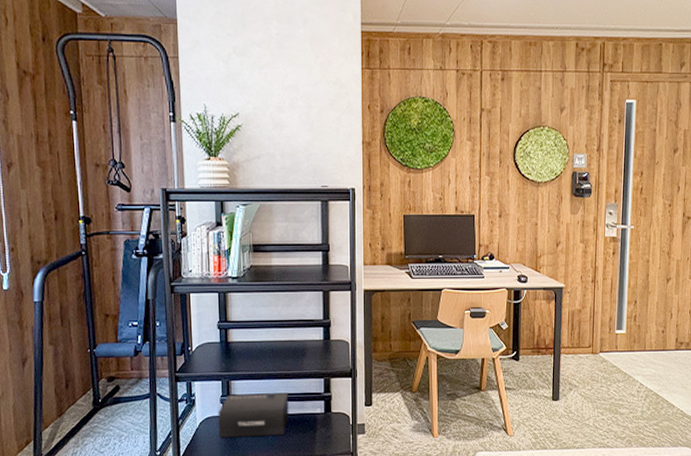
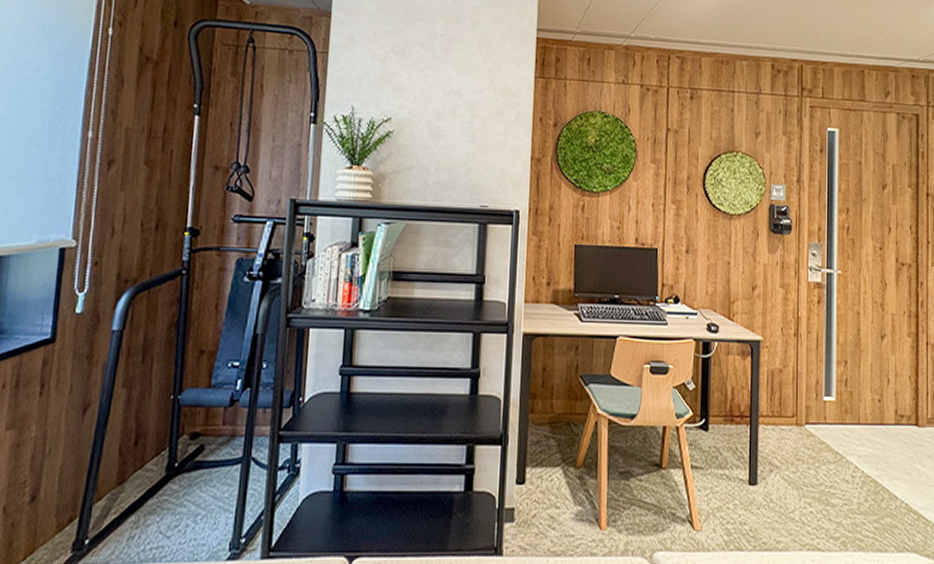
box: present [218,392,289,438] -> none [325,462,420,522]

